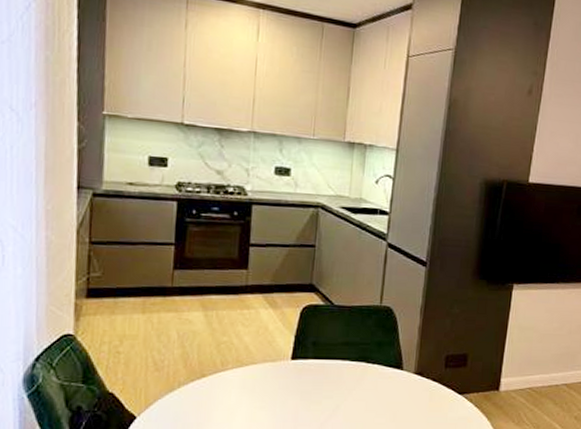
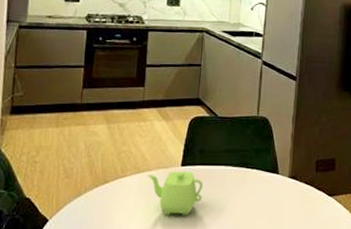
teapot: none [252,365,317,414] -> present [148,171,203,216]

